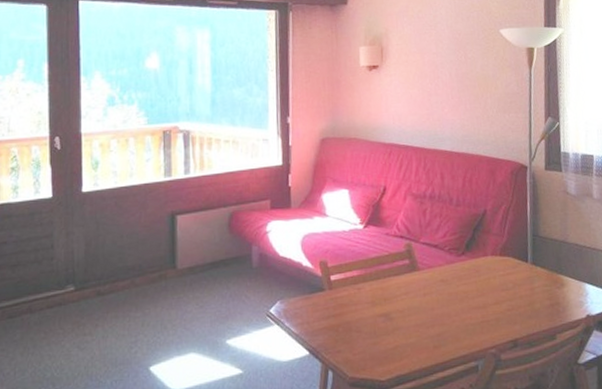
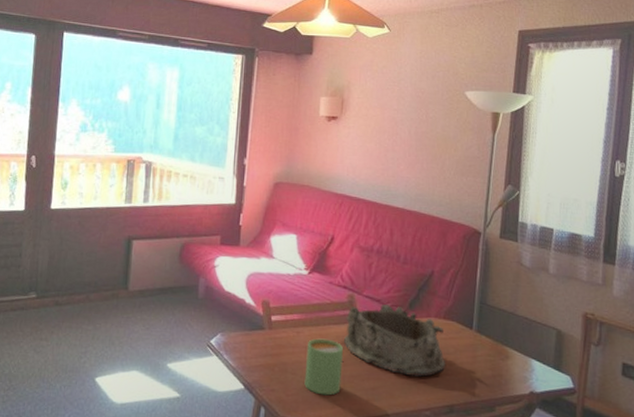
mug: none [369,291,408,349] -> present [304,338,344,396]
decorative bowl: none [405,248,507,317] -> present [344,303,446,377]

